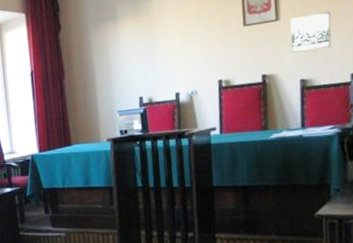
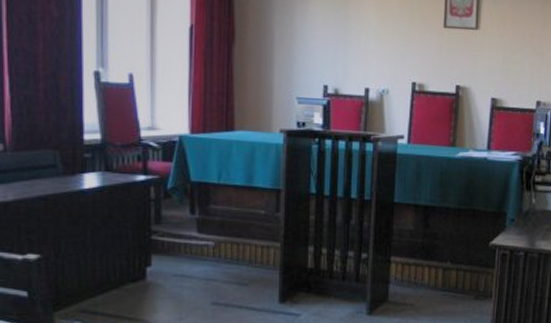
wall art: present [290,11,332,53] -> none [486,30,526,69]

